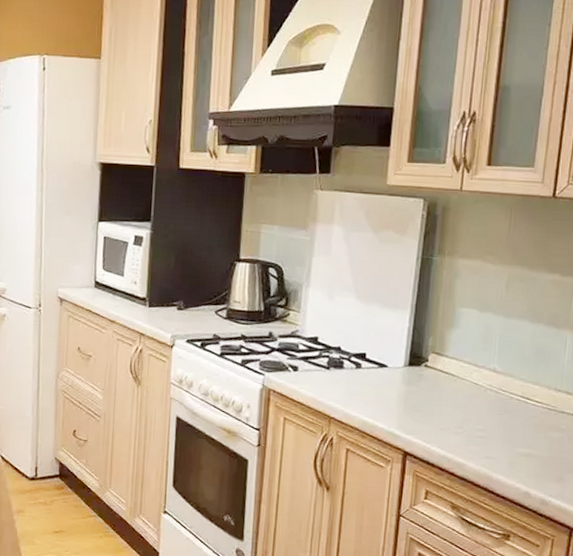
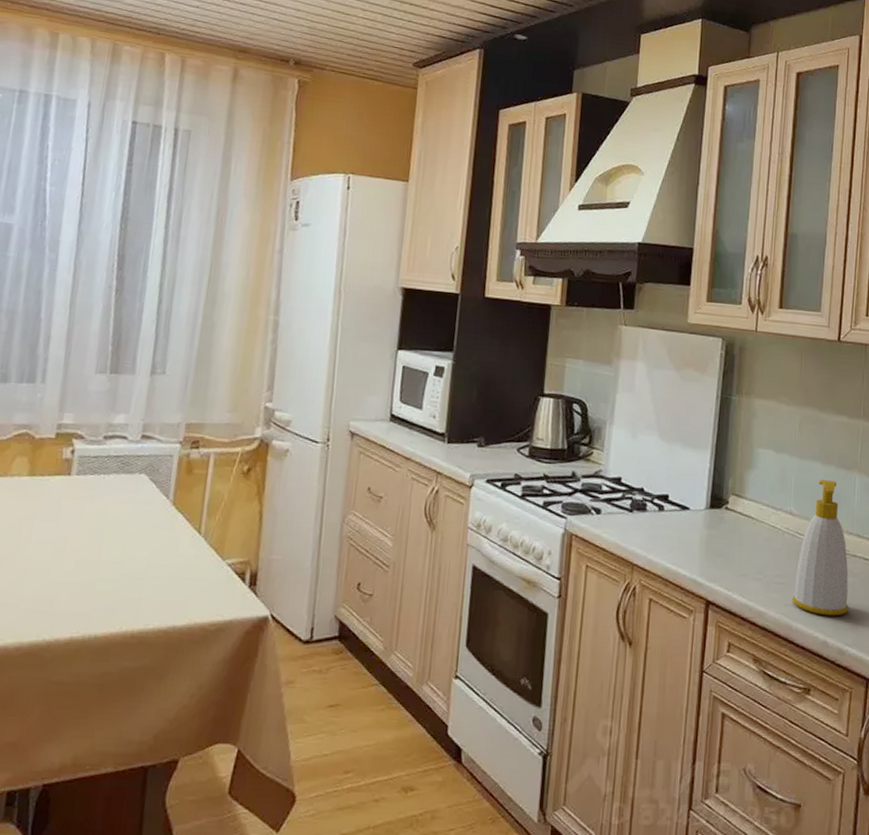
soap bottle: none [493,338,555,469] -> present [792,480,849,616]

